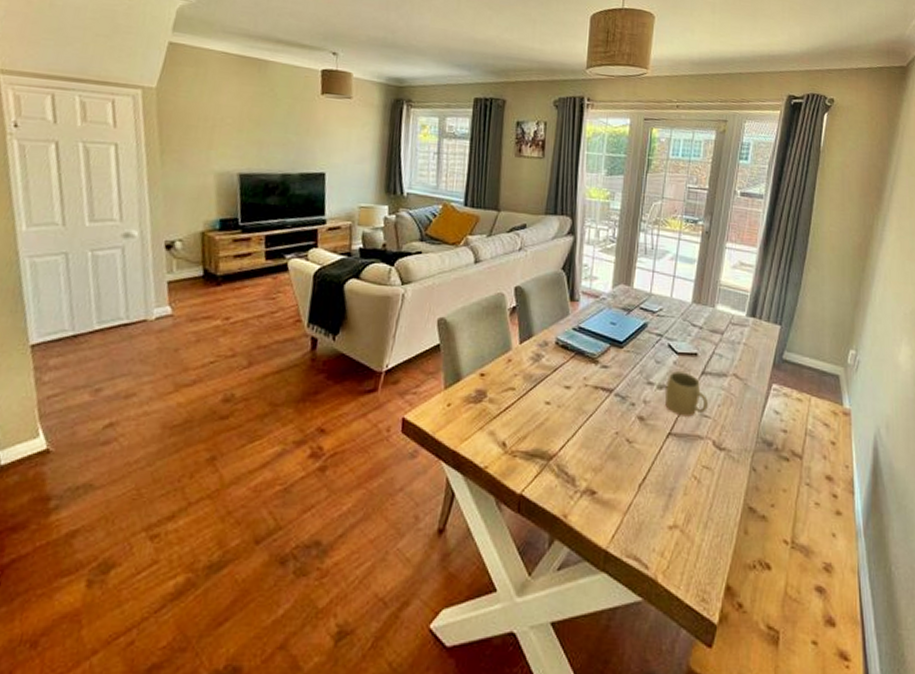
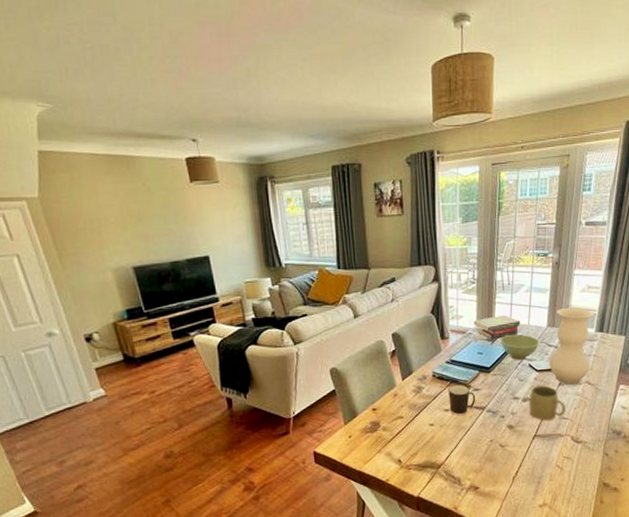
mug: none [571,357,603,397] -> present [448,385,476,416]
books: none [608,282,663,309] -> present [473,314,521,339]
bowl: none [638,306,683,339] -> present [501,334,540,361]
vase: none [691,284,746,376] -> present [549,308,594,385]

